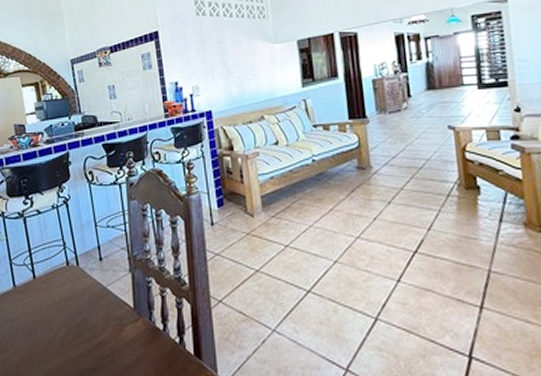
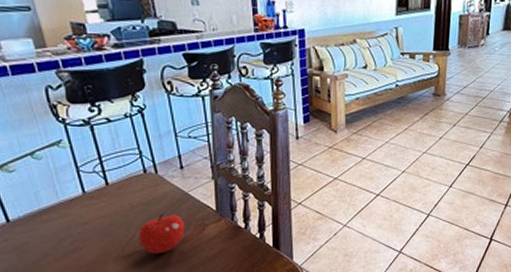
fruit: none [59,310,104,358] -> present [138,213,185,254]

